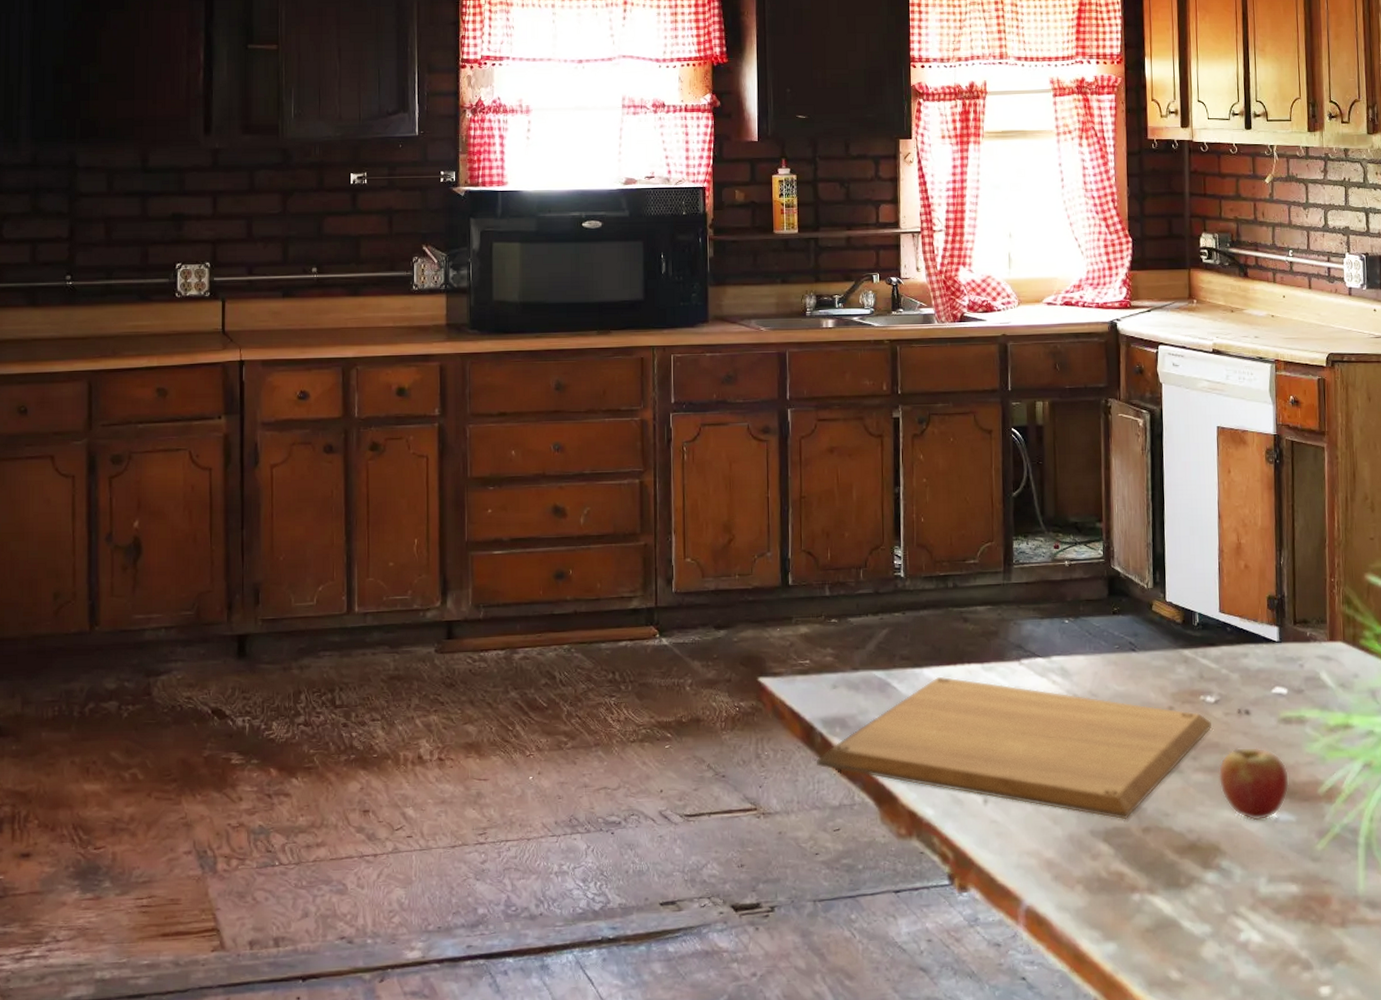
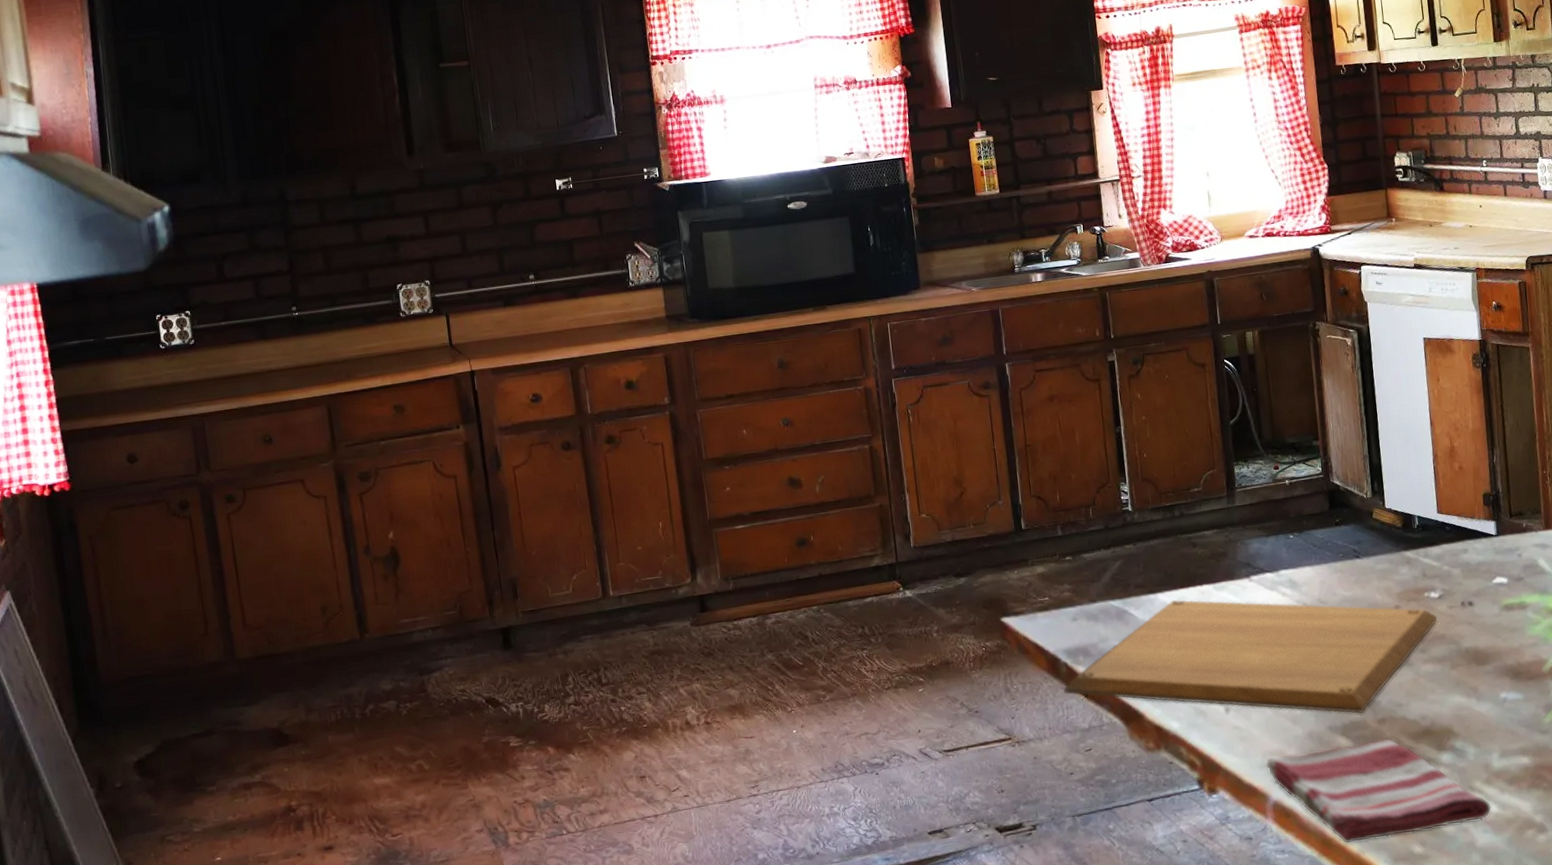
dish towel: none [1021,848,1256,962] -> present [1265,737,1493,845]
fruit: present [1218,747,1290,821] -> none [1446,635,1516,703]

